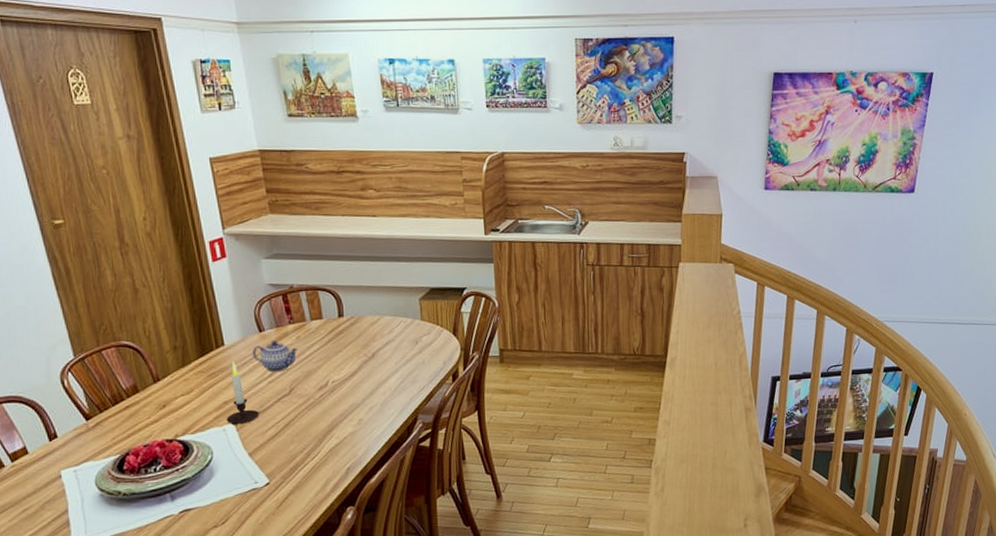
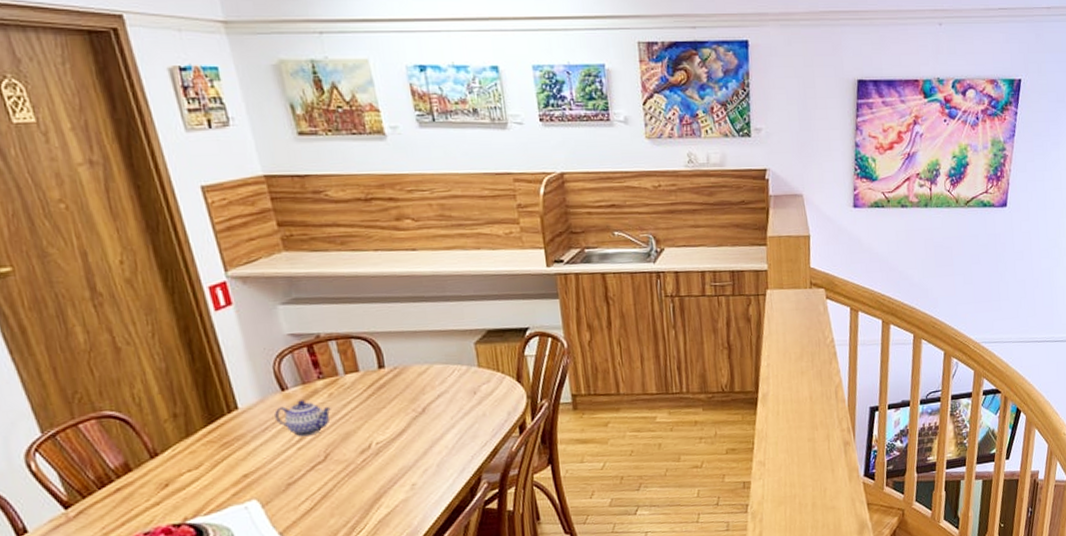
candle: present [226,362,259,426] -> none [247,428,289,502]

